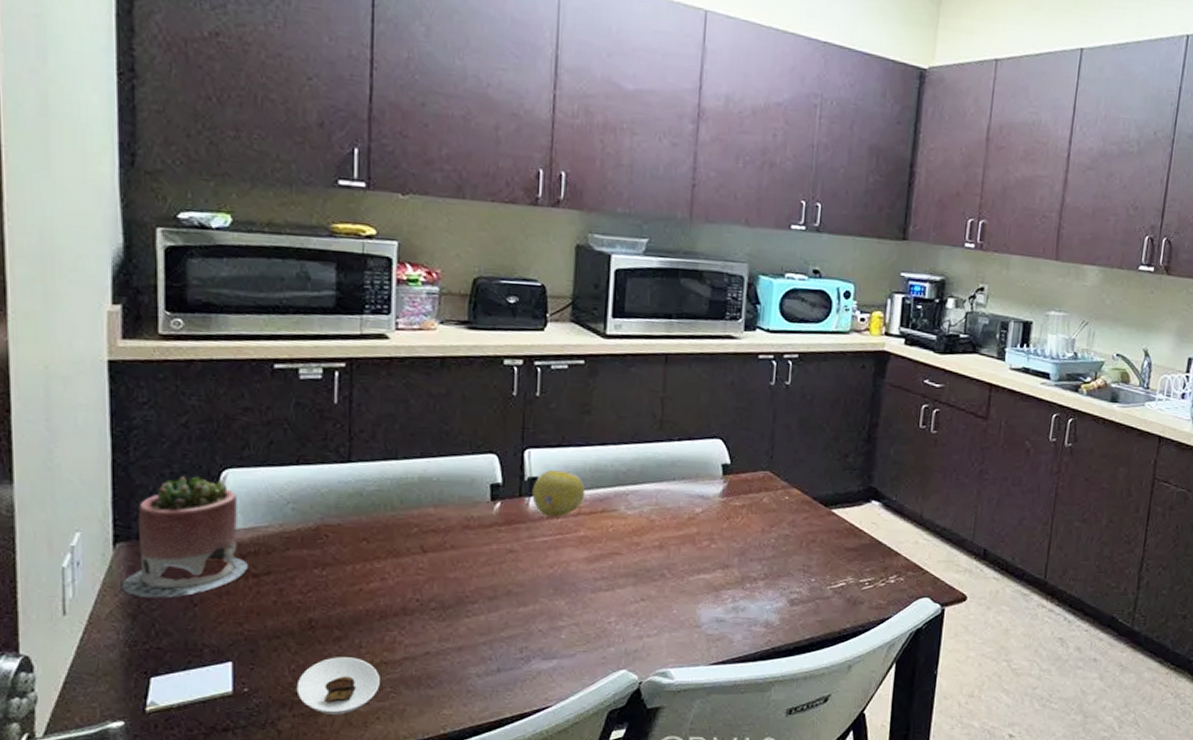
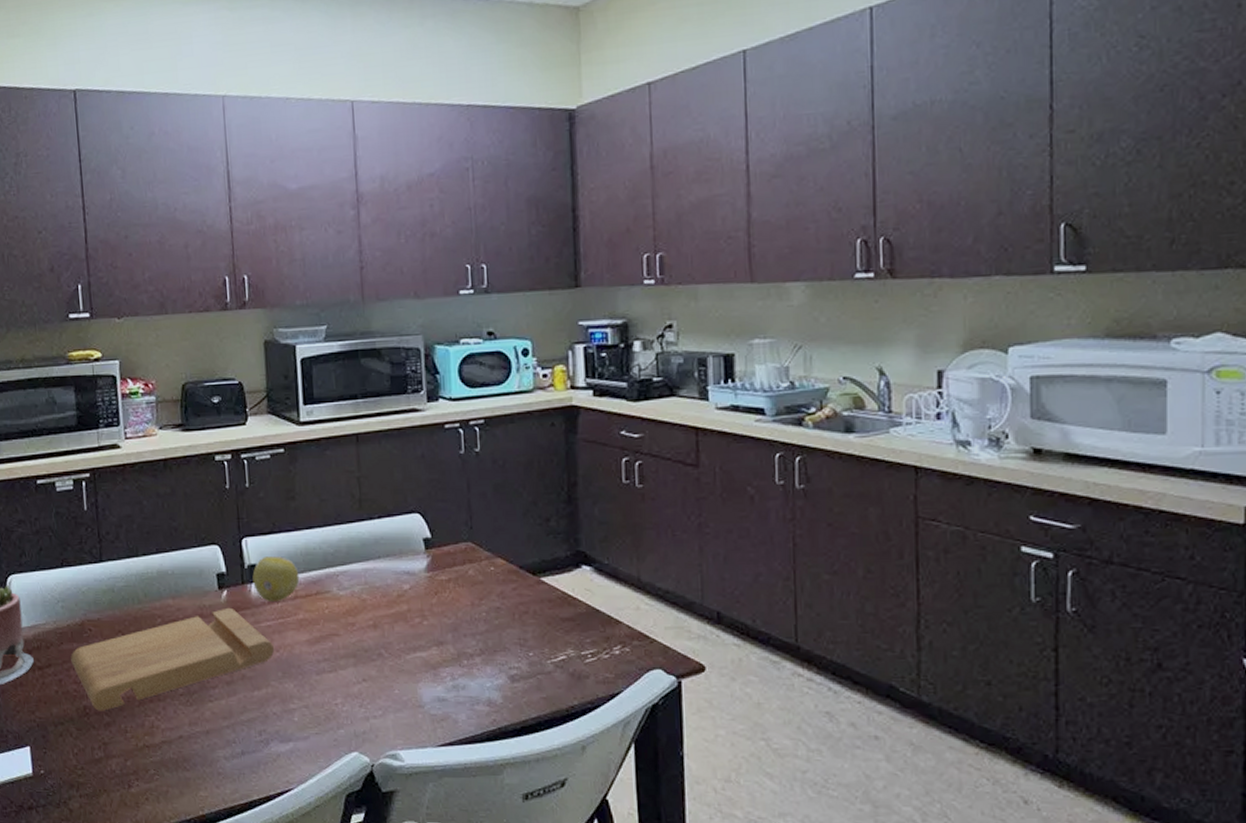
saucer: present [296,657,380,715] -> none [80,741,145,795]
cutting board: none [298,520,549,625] -> present [71,607,275,711]

